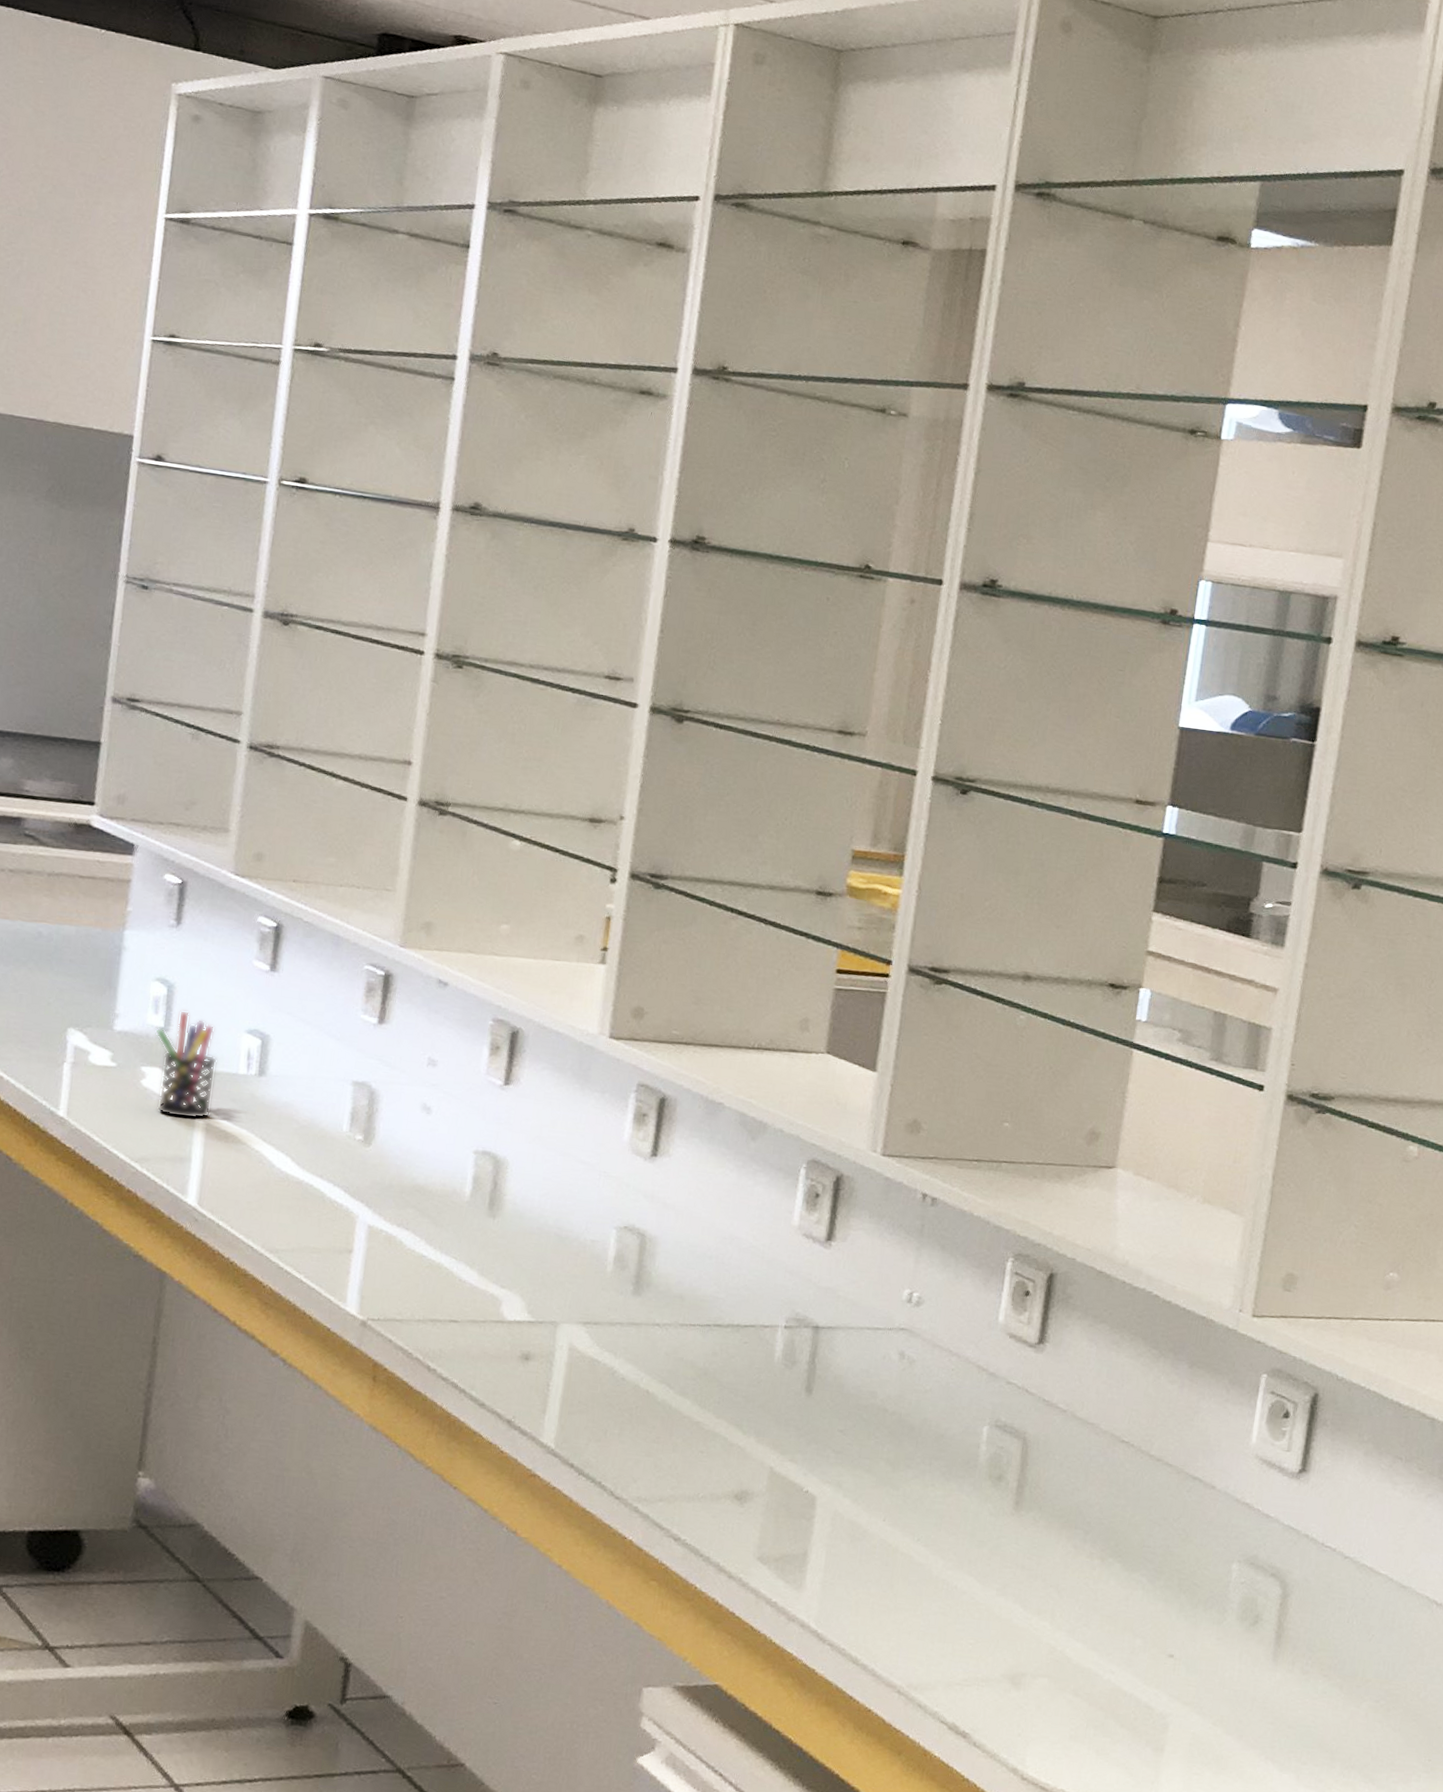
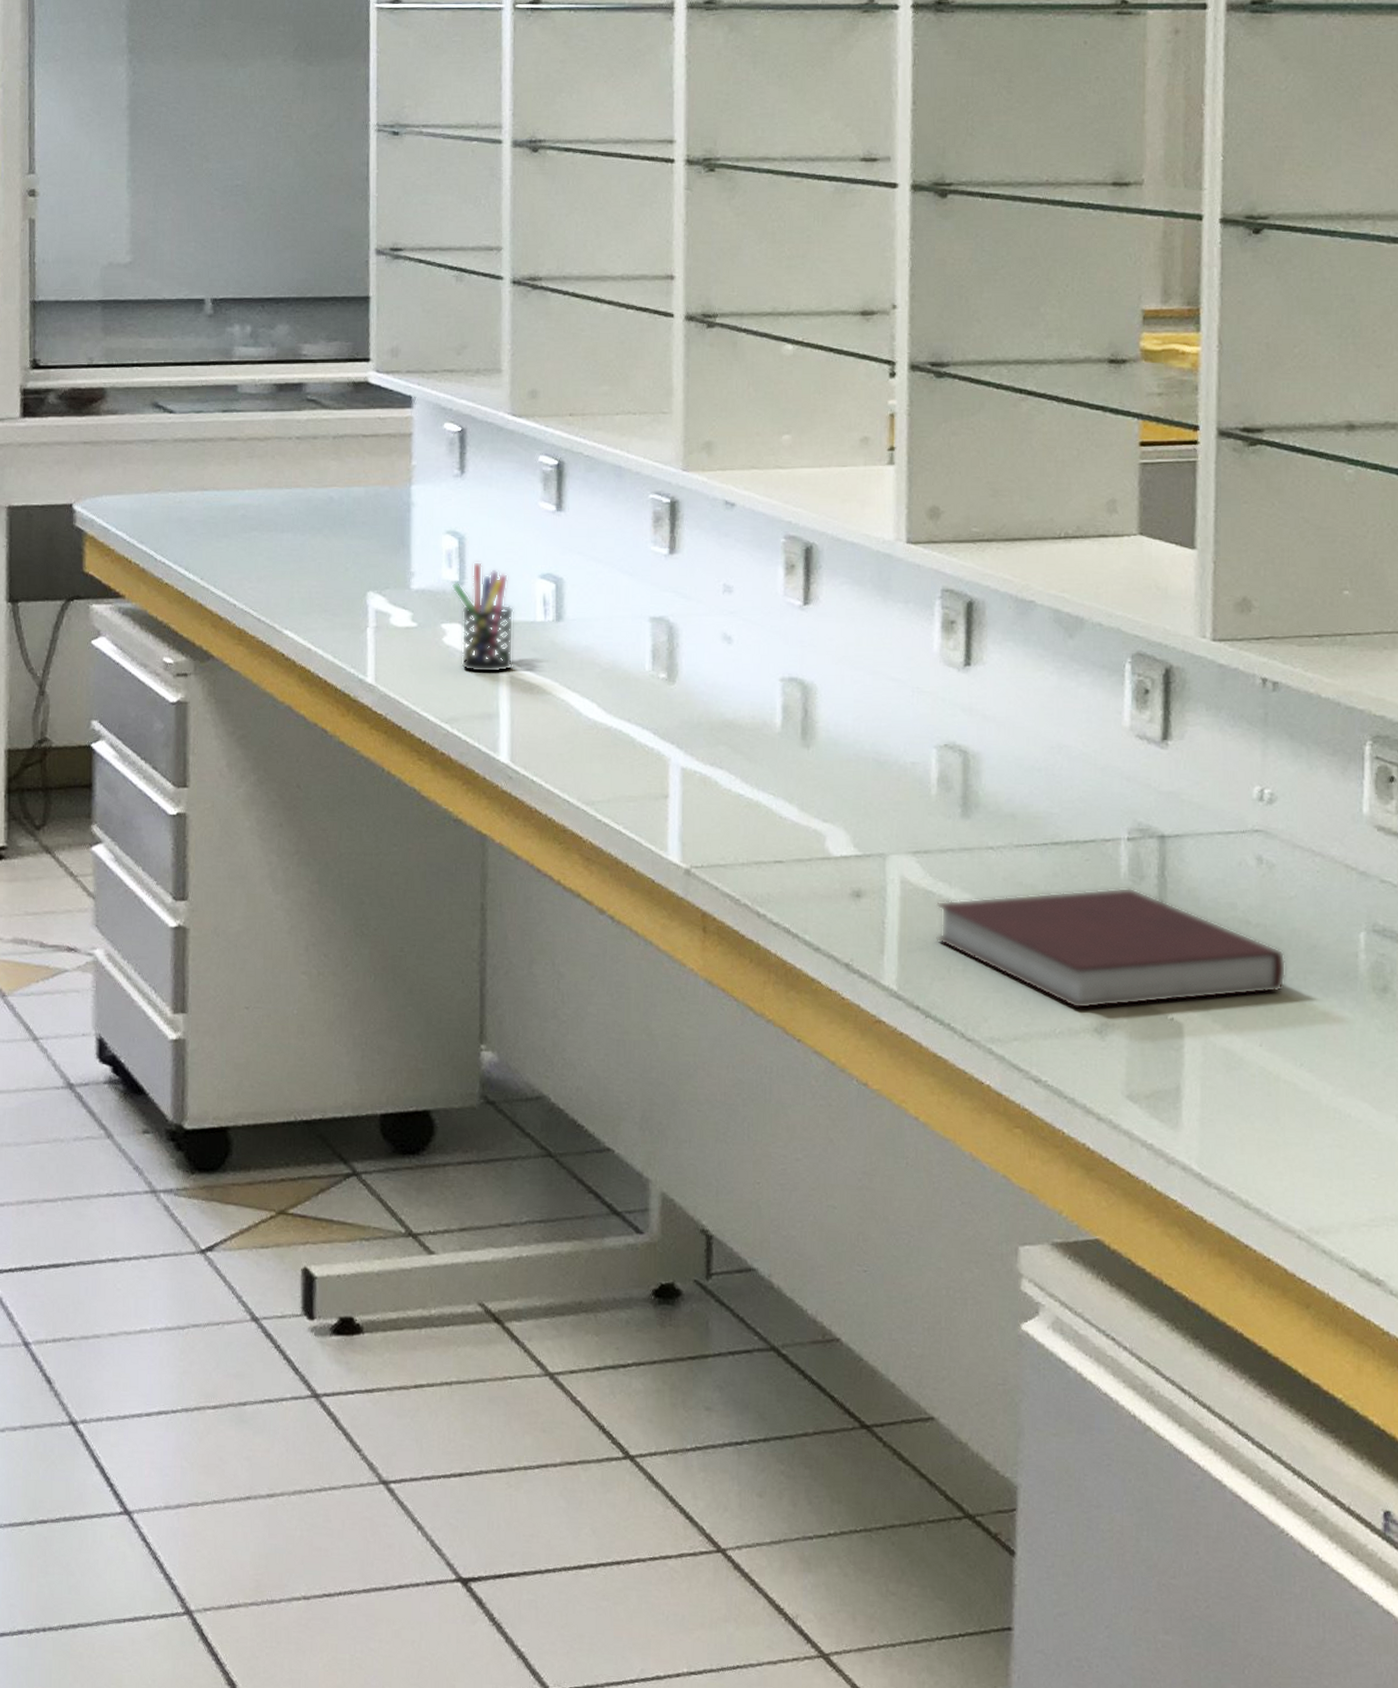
notebook: none [596,1369,916,1478] -> present [936,887,1286,1009]

